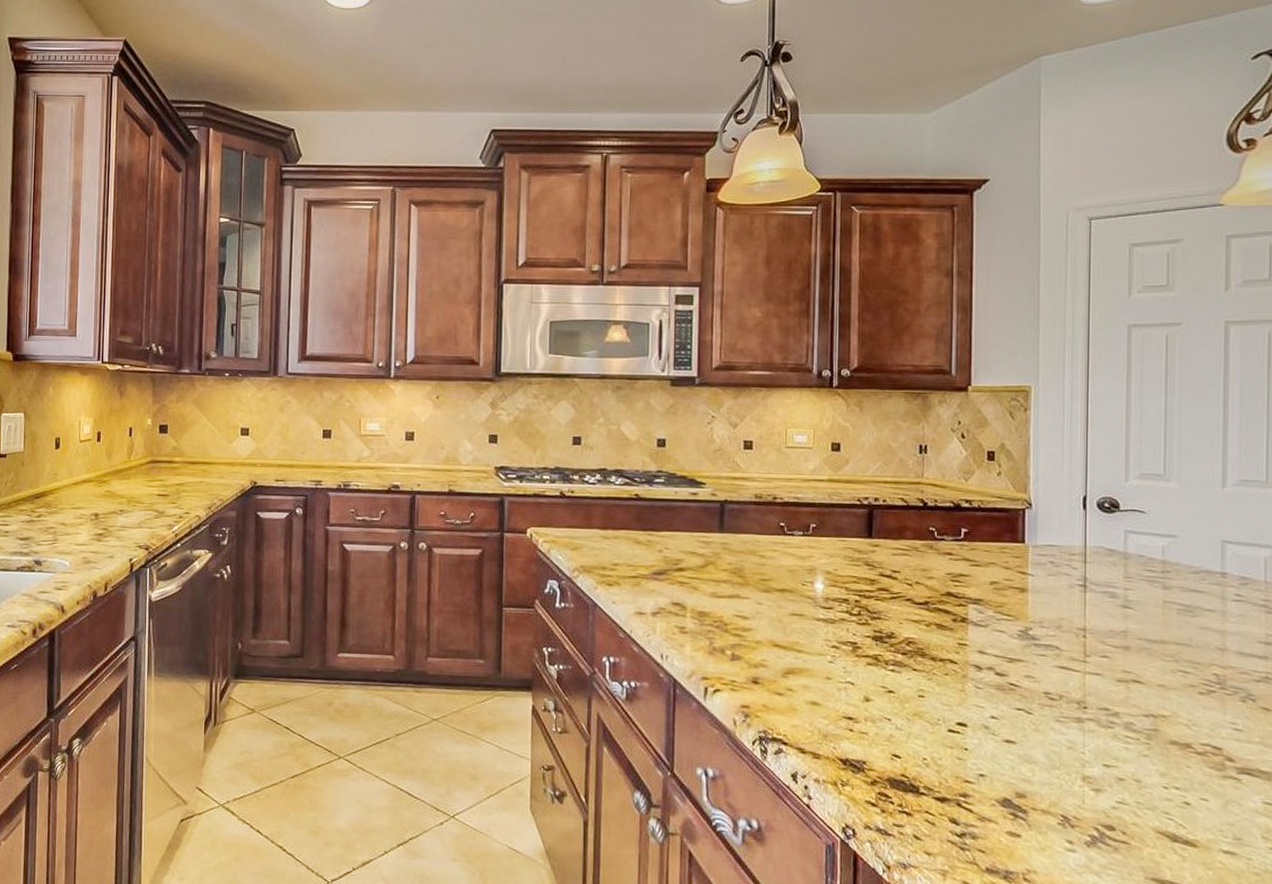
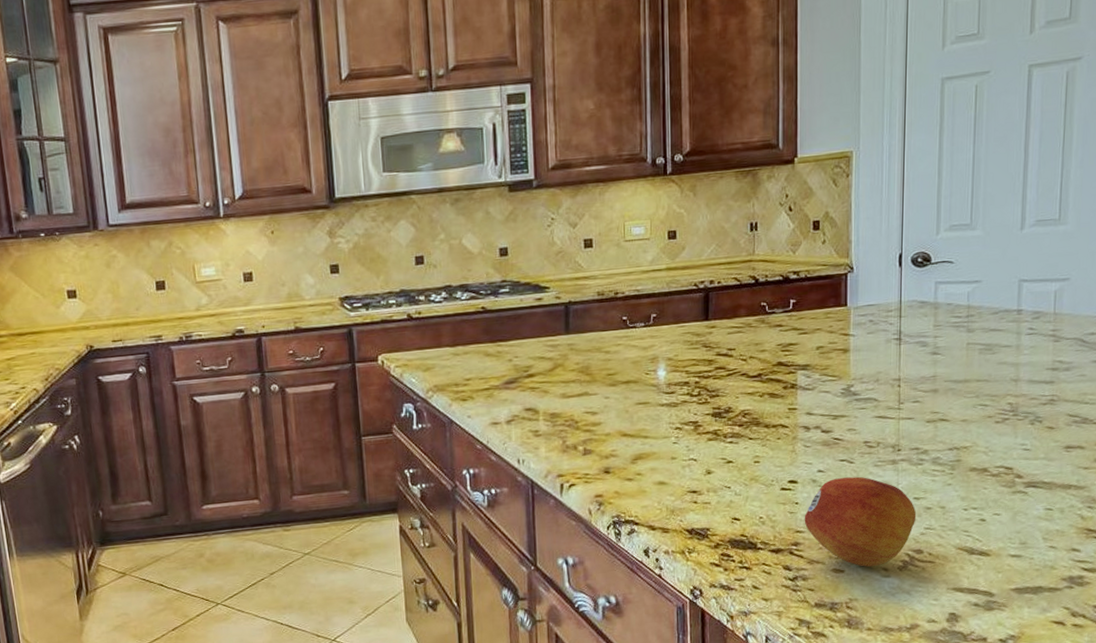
fruit: none [974,728,1107,837] -> present [804,476,917,567]

